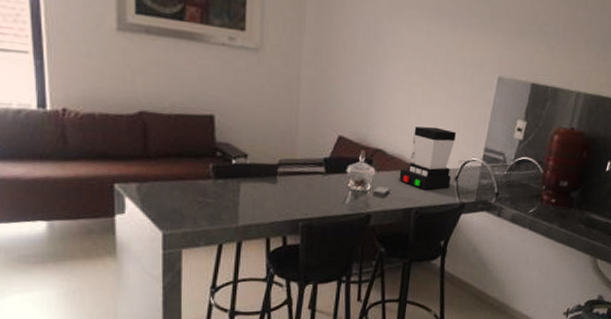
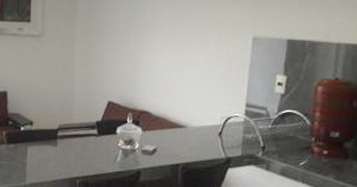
coffee maker: present [399,126,456,190] -> none [164,87,216,146]

